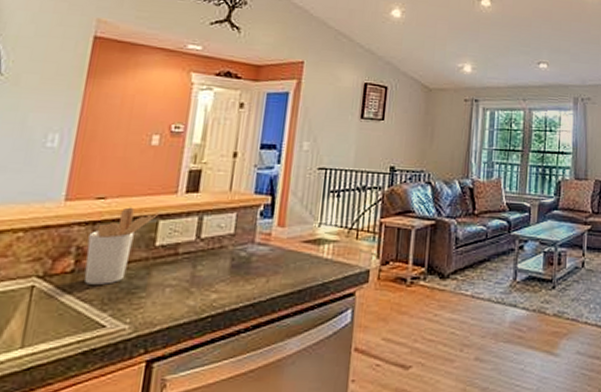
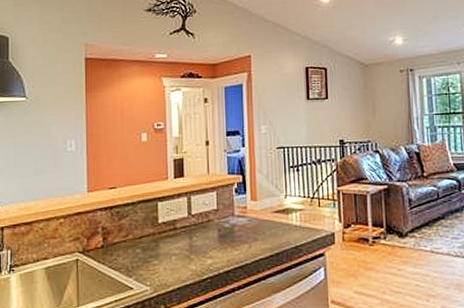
utensil holder: present [84,207,158,285] -> none [109,193,156,256]

